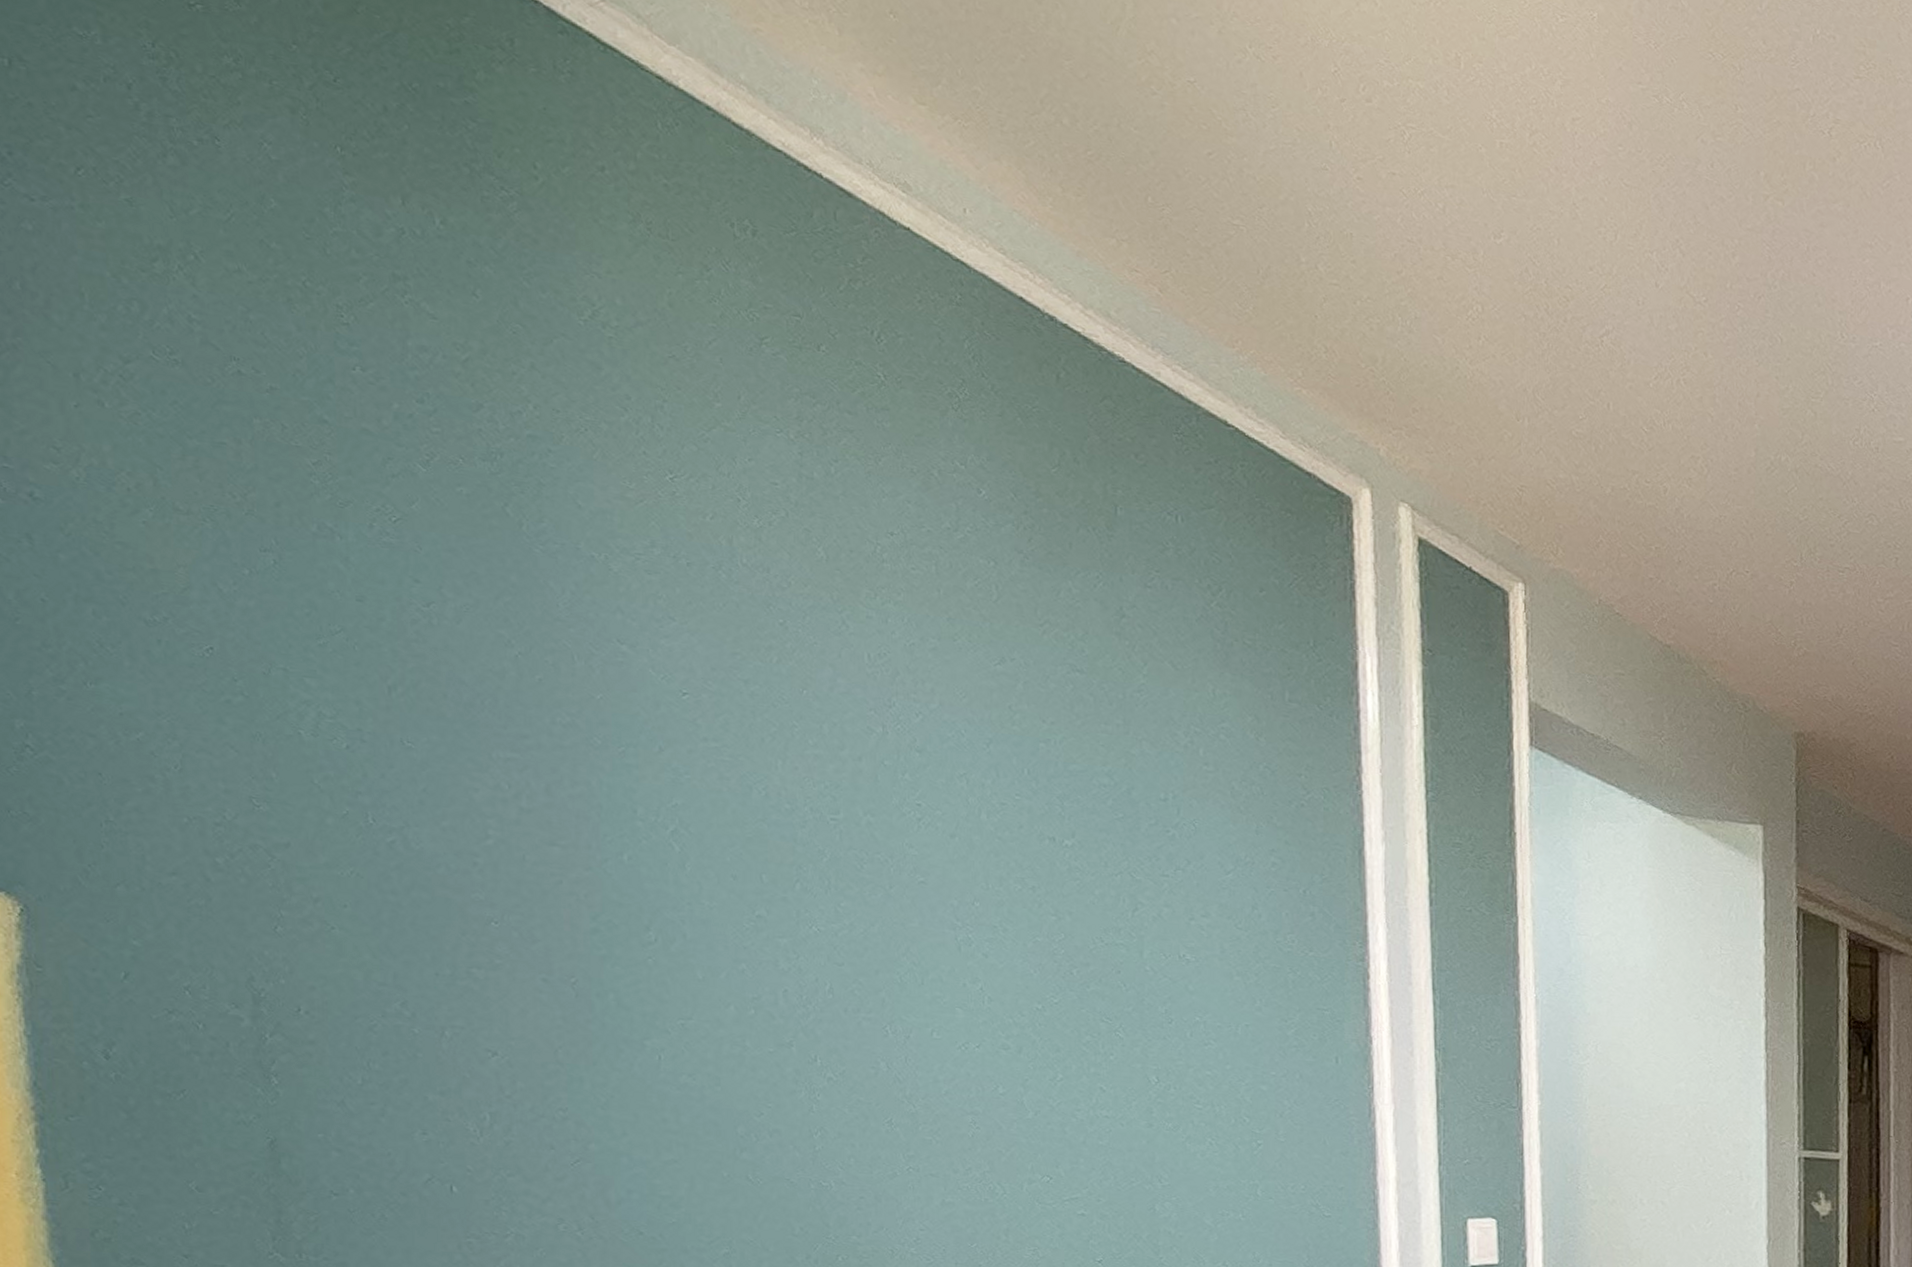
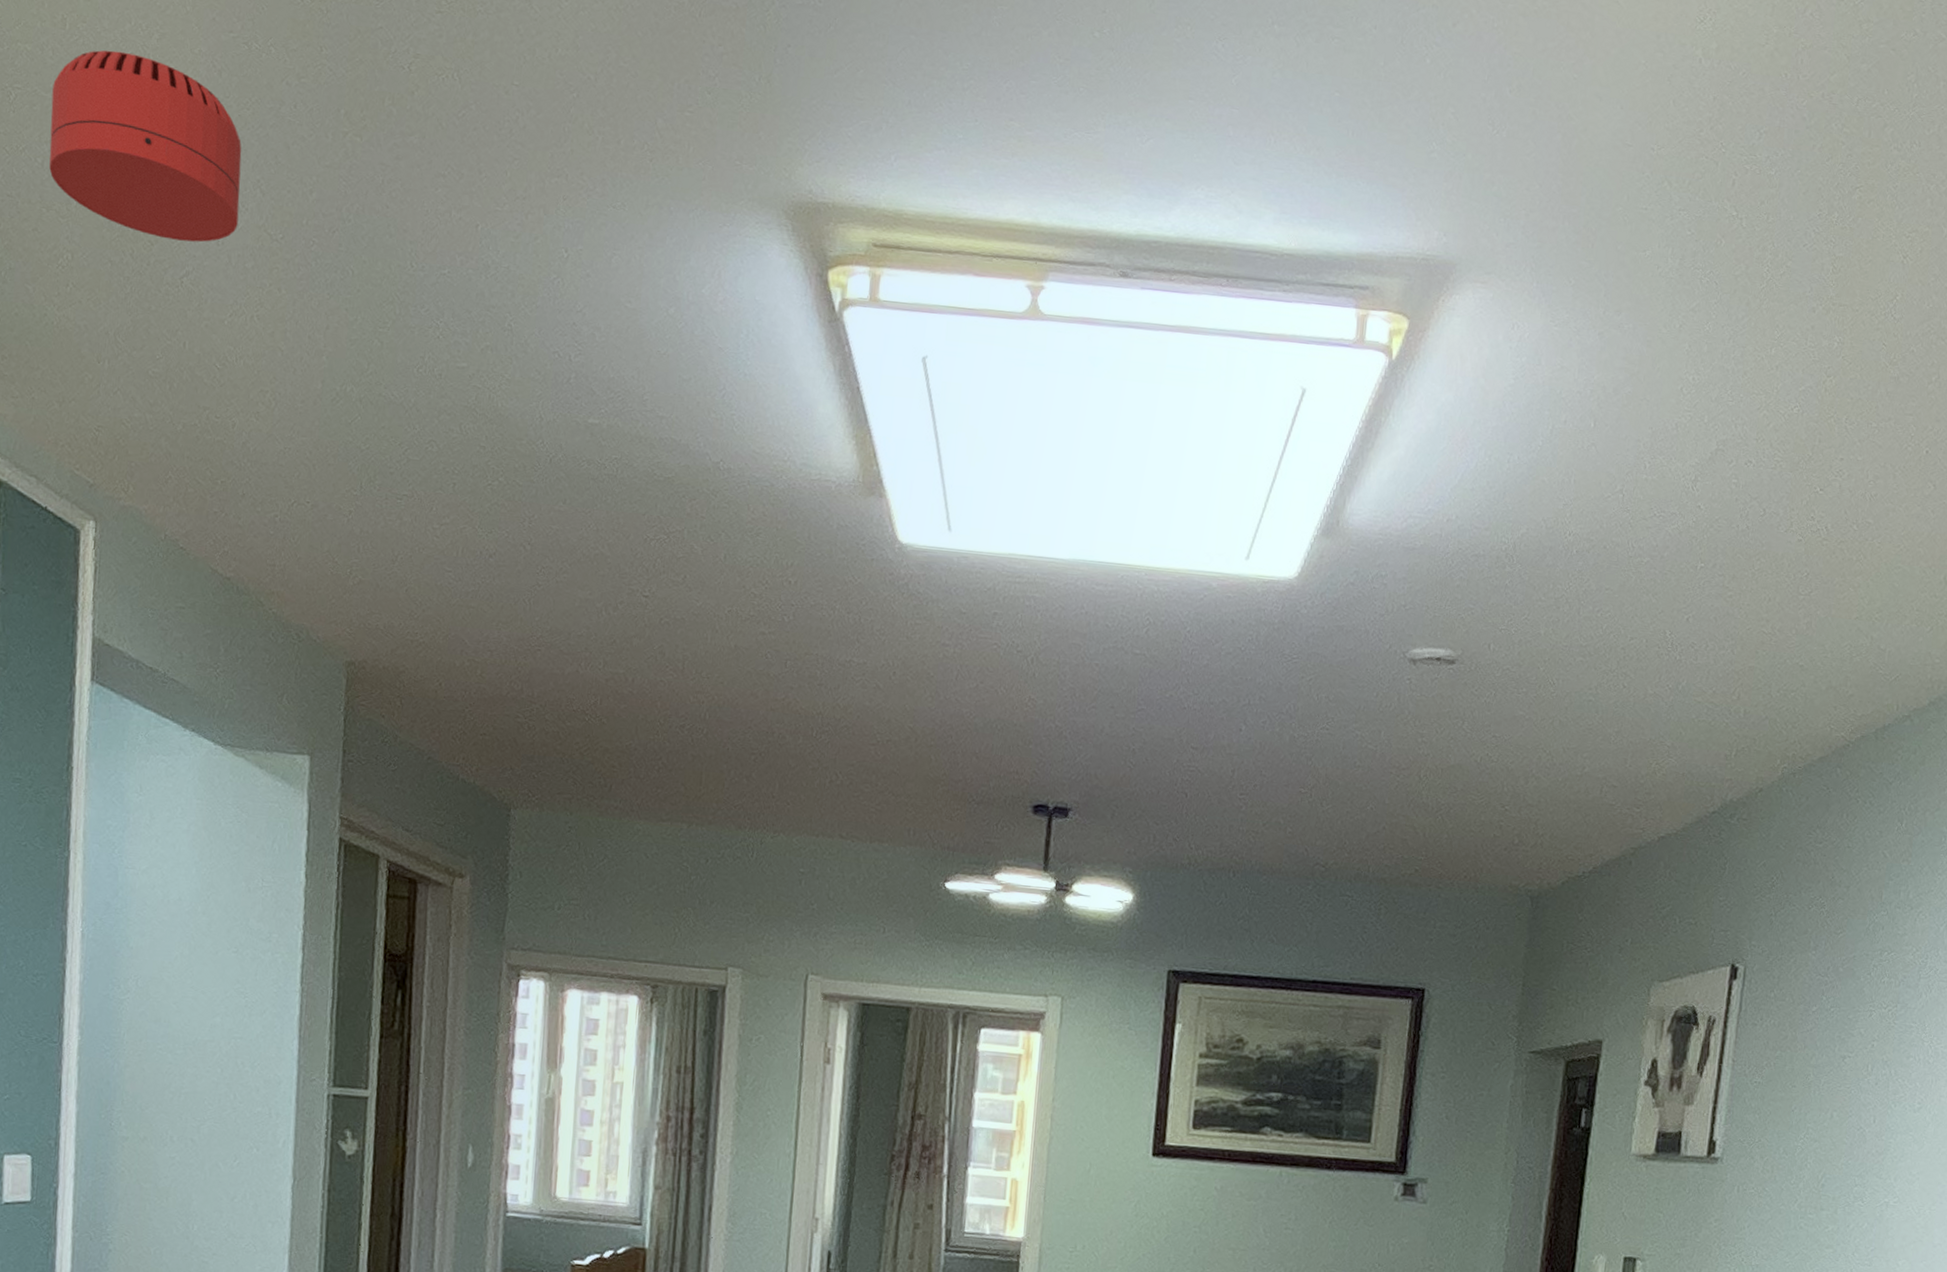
smoke detector: none [1450,93,1659,301] -> present [49,50,242,243]

